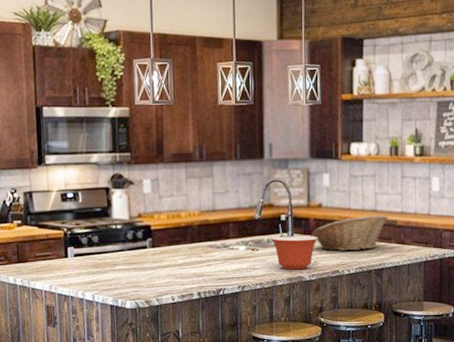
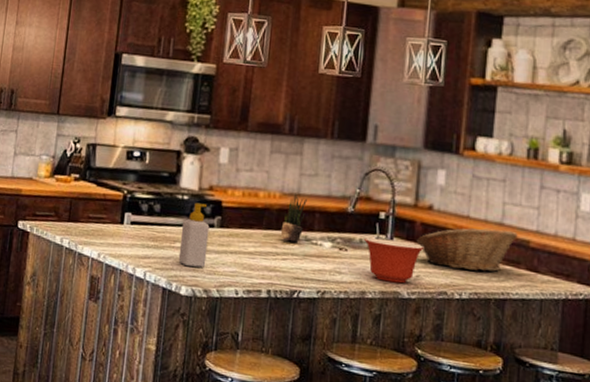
soap bottle: none [119,229,144,285] -> present [178,202,210,268]
potted plant: none [203,209,222,250] -> present [280,193,307,243]

